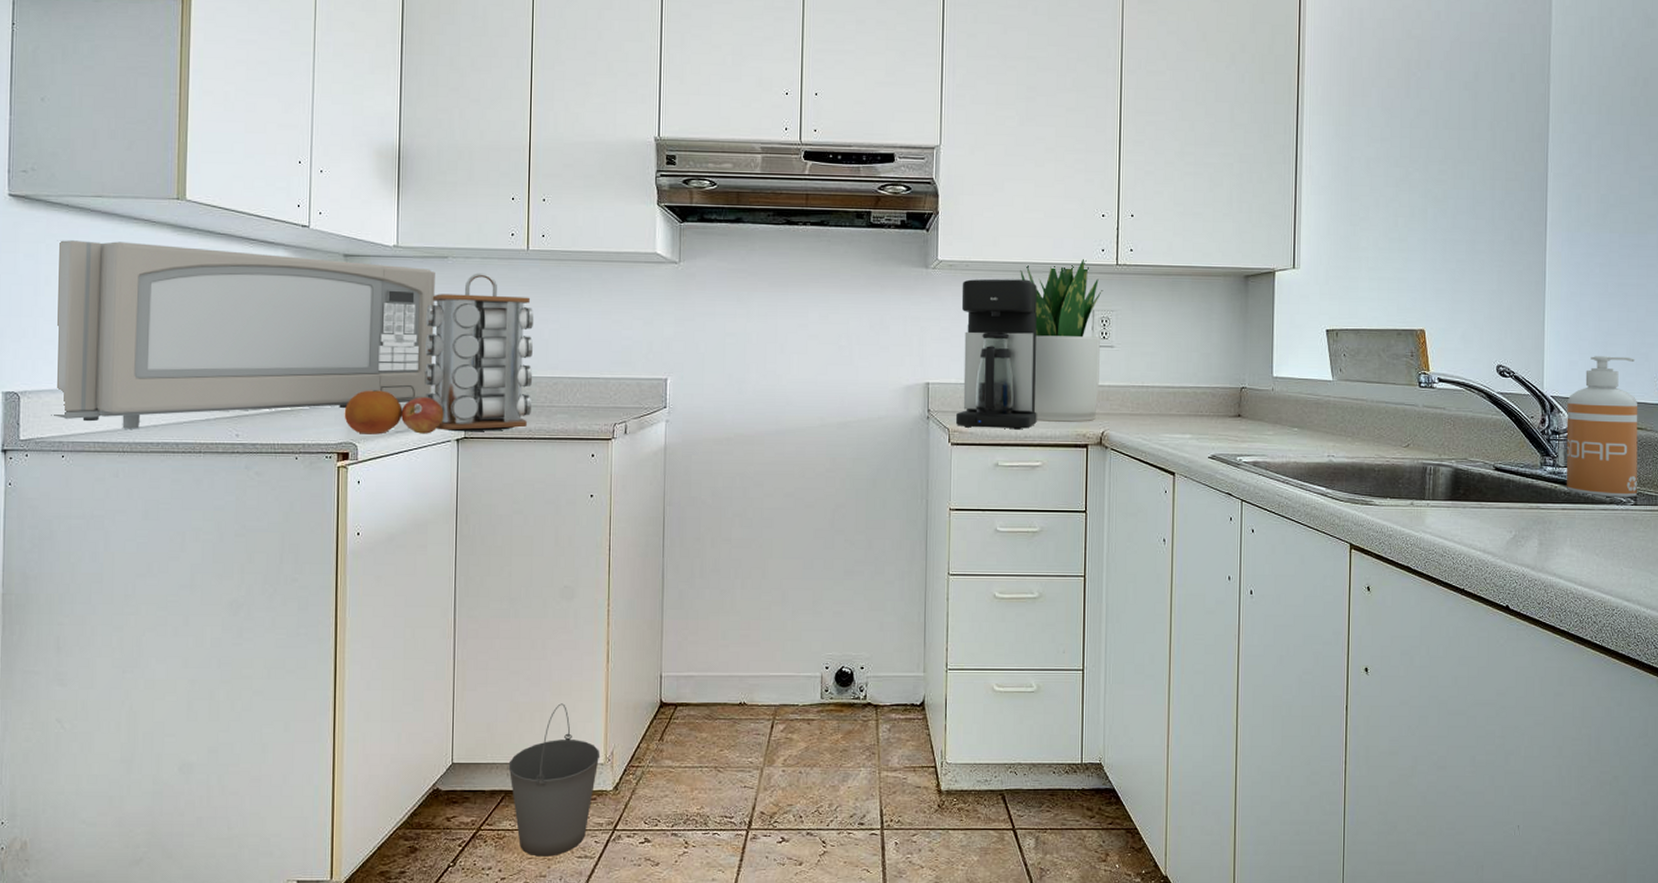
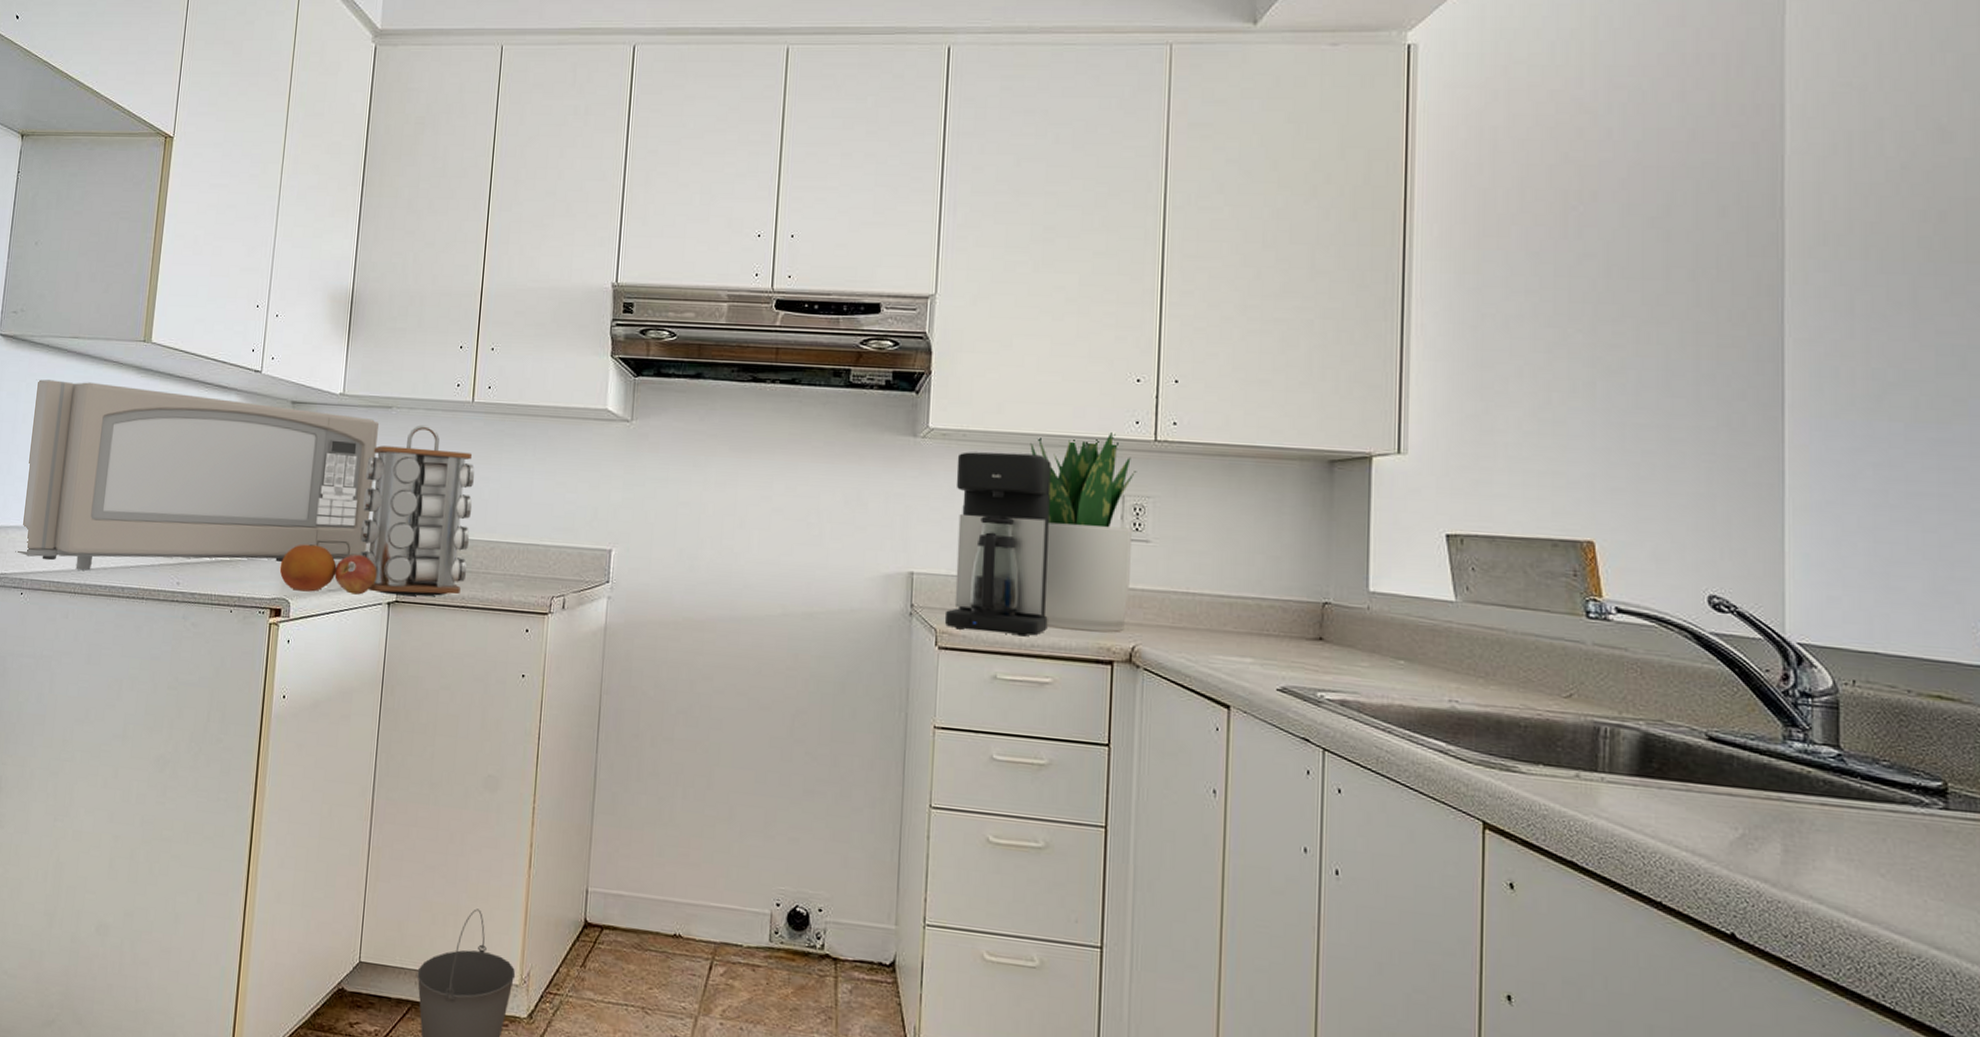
soap dispenser: present [1566,356,1638,498] -> none [1825,591,1948,799]

